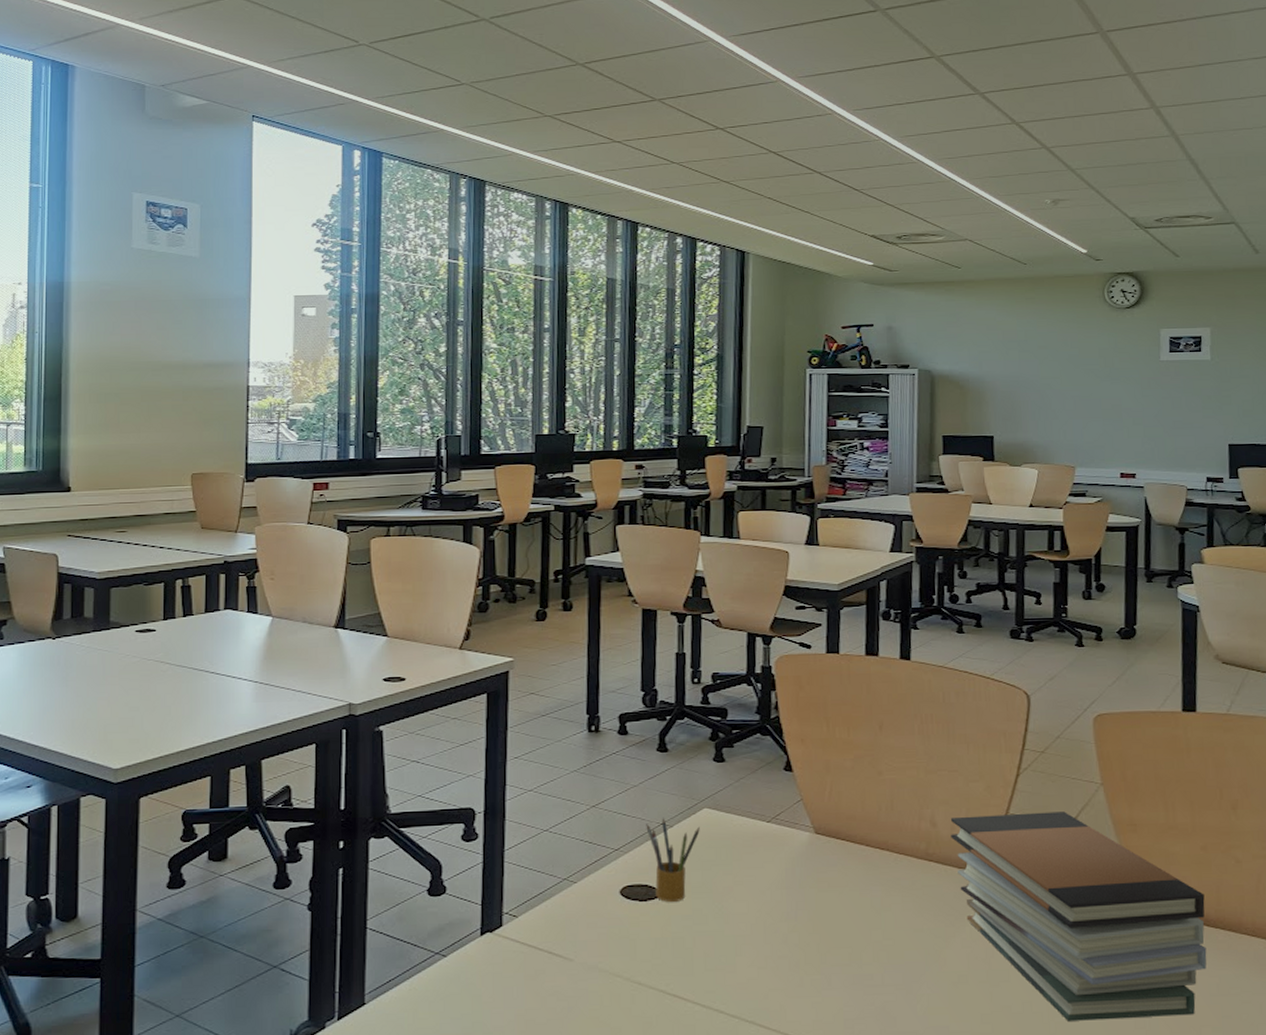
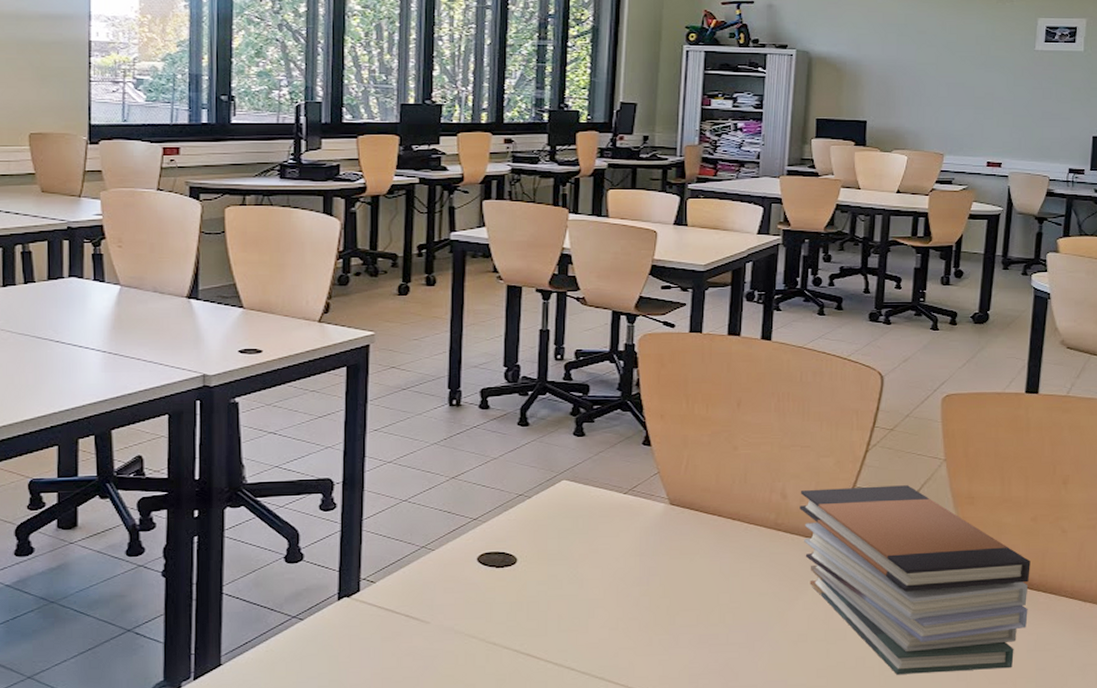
pencil box: present [646,817,700,902] -> none [505,488,558,568]

